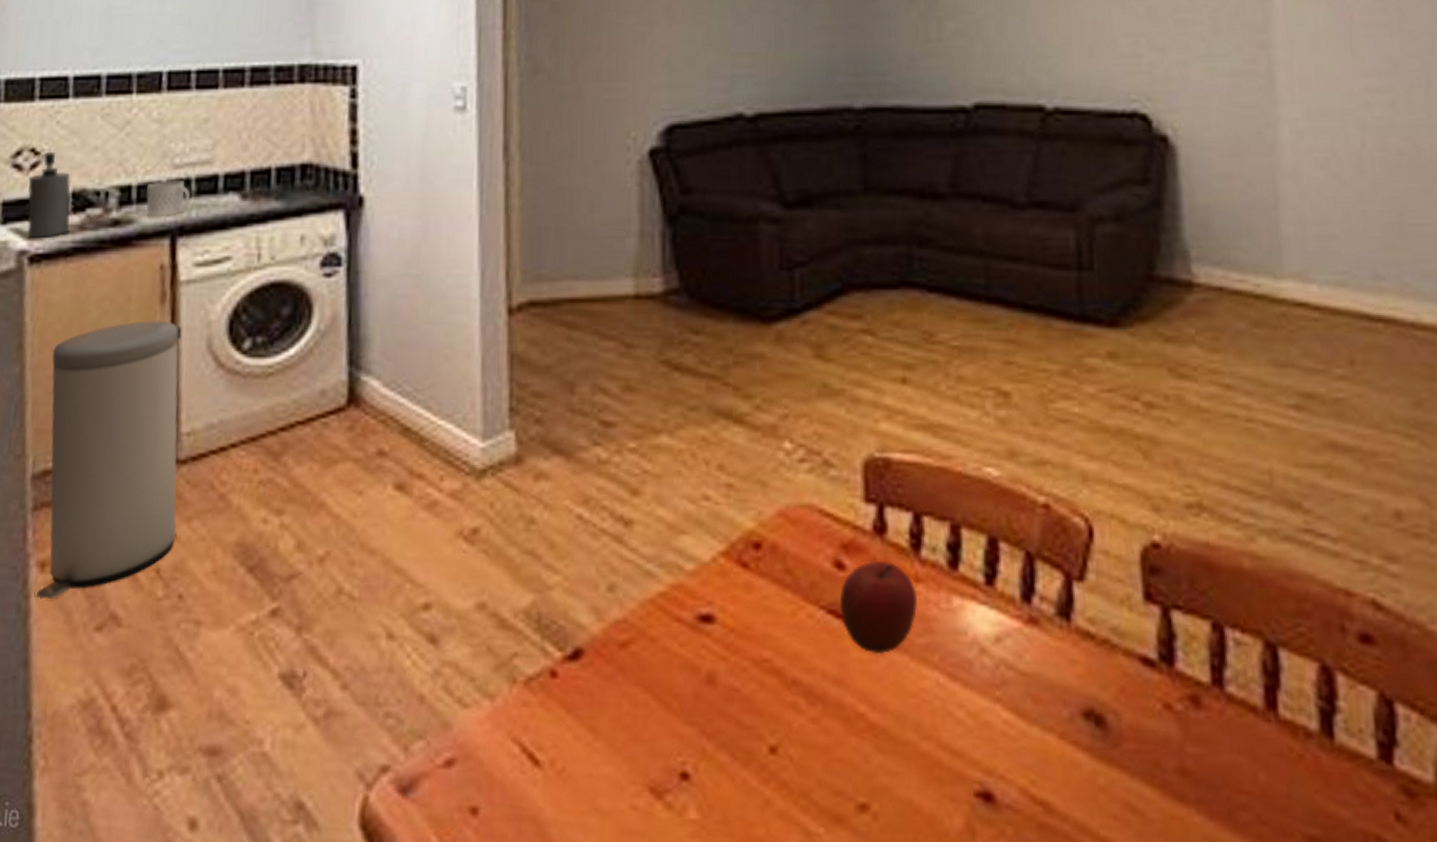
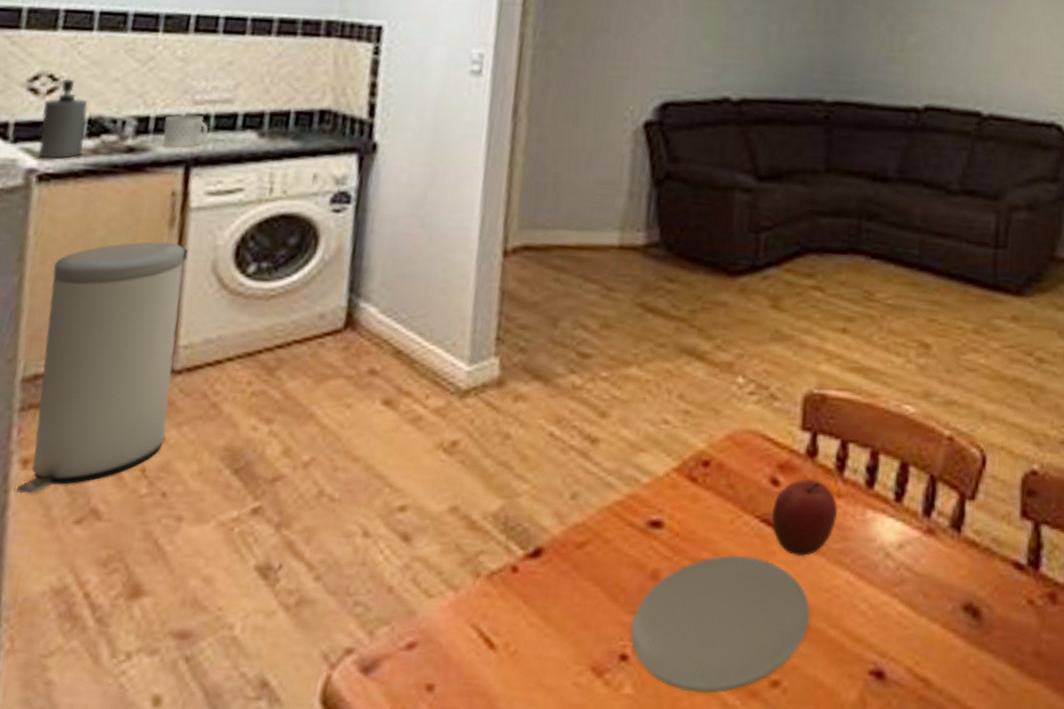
plate: none [688,653,897,819] -> present [629,554,810,694]

